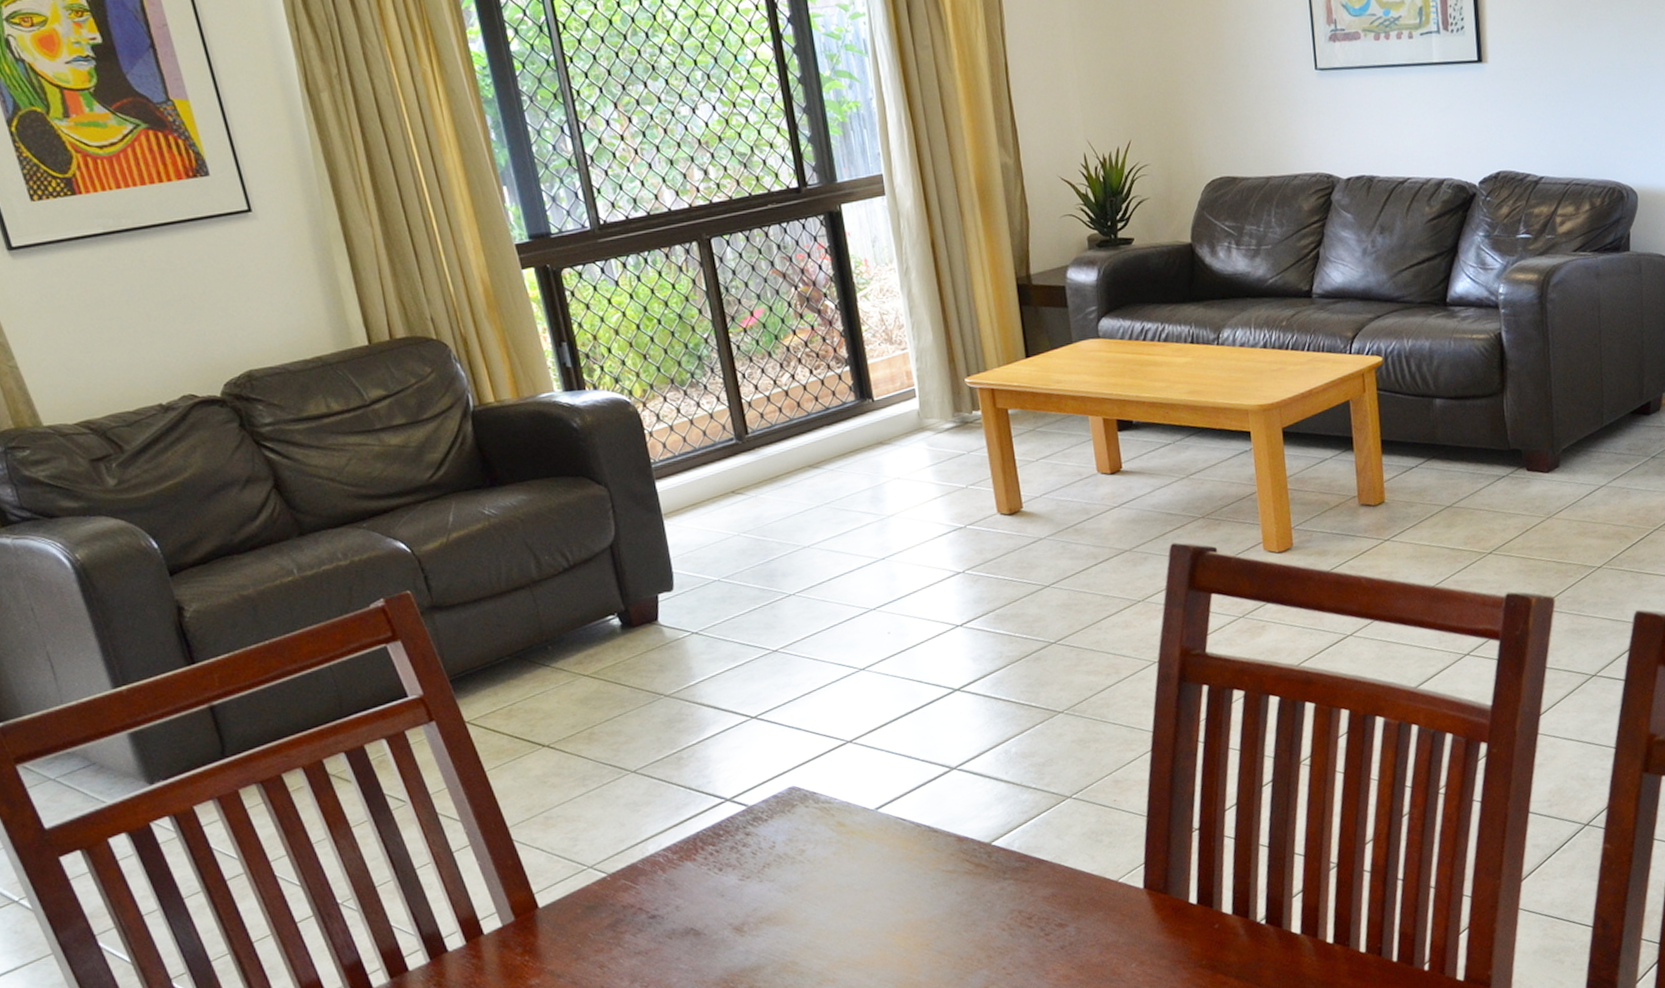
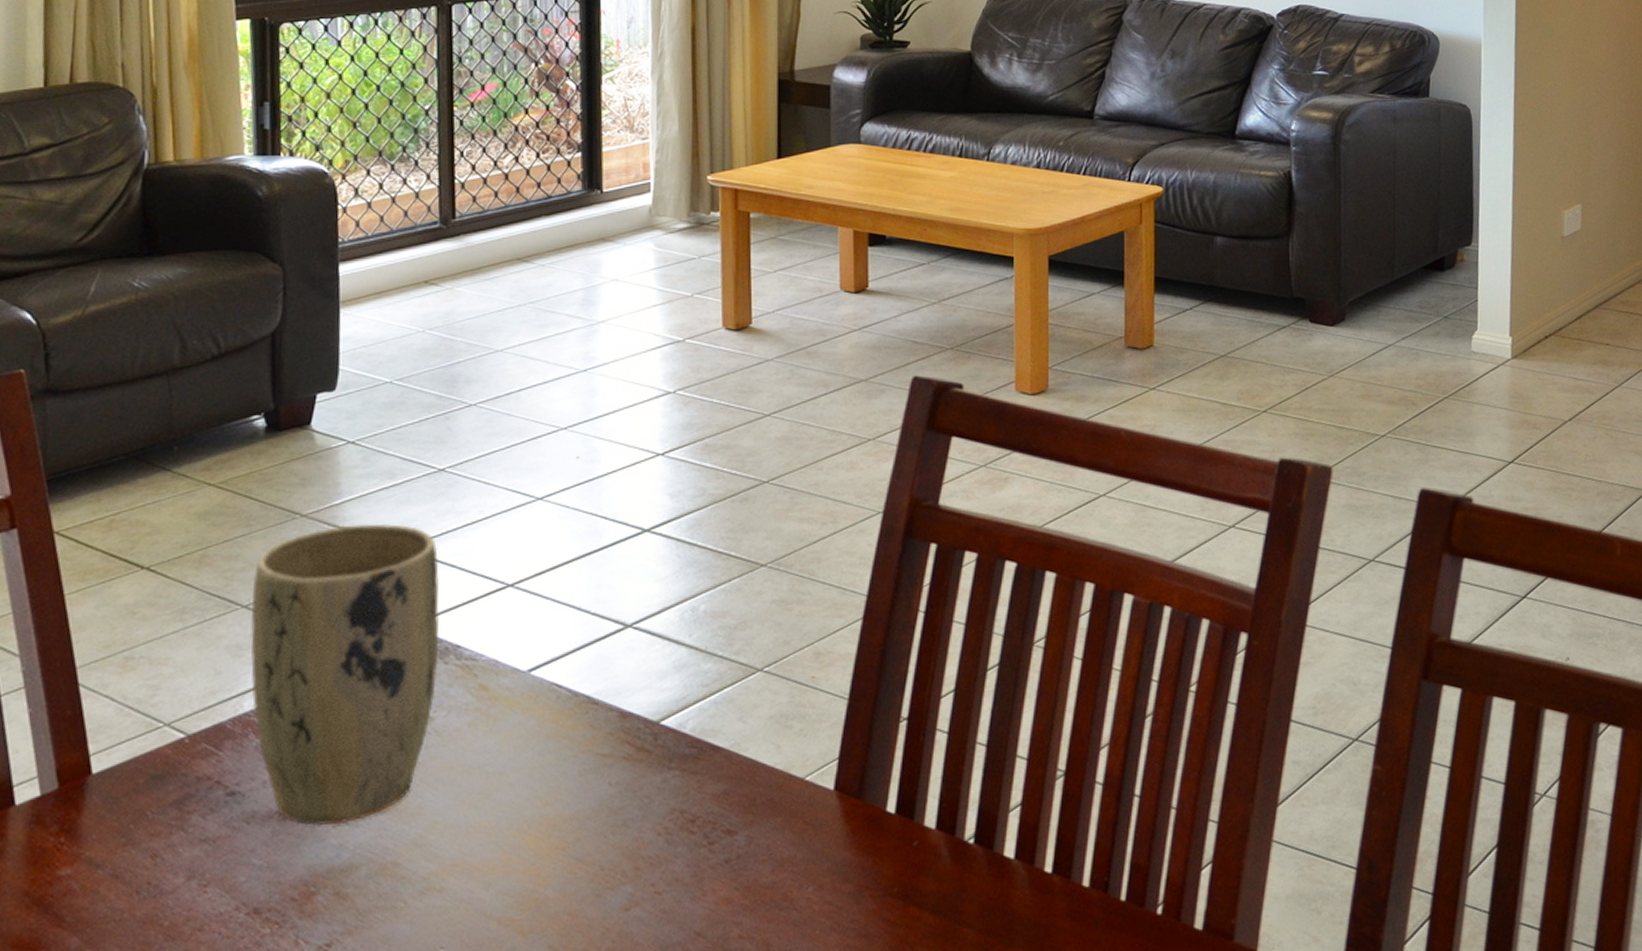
plant pot: none [635,697,803,938] -> present [250,523,440,827]

